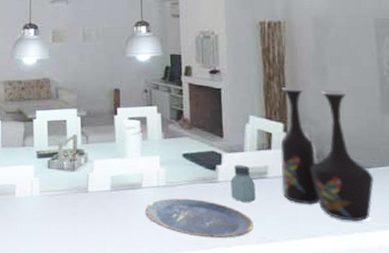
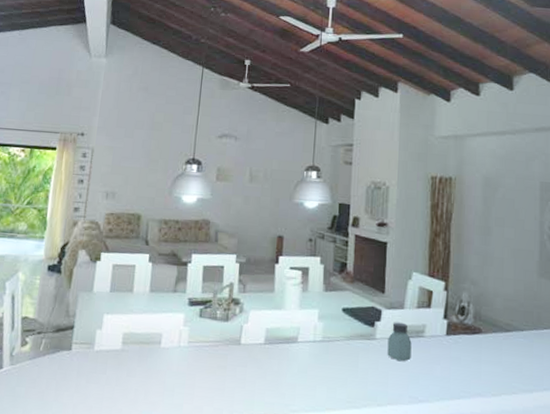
plate: present [145,198,254,239] -> none [299,354,406,398]
vase: present [280,86,374,222] -> none [437,245,525,384]

